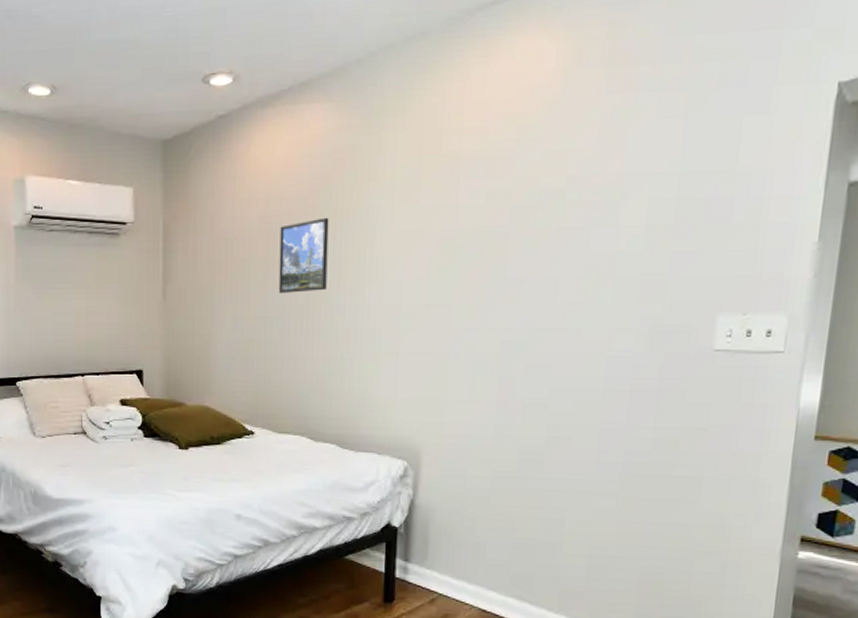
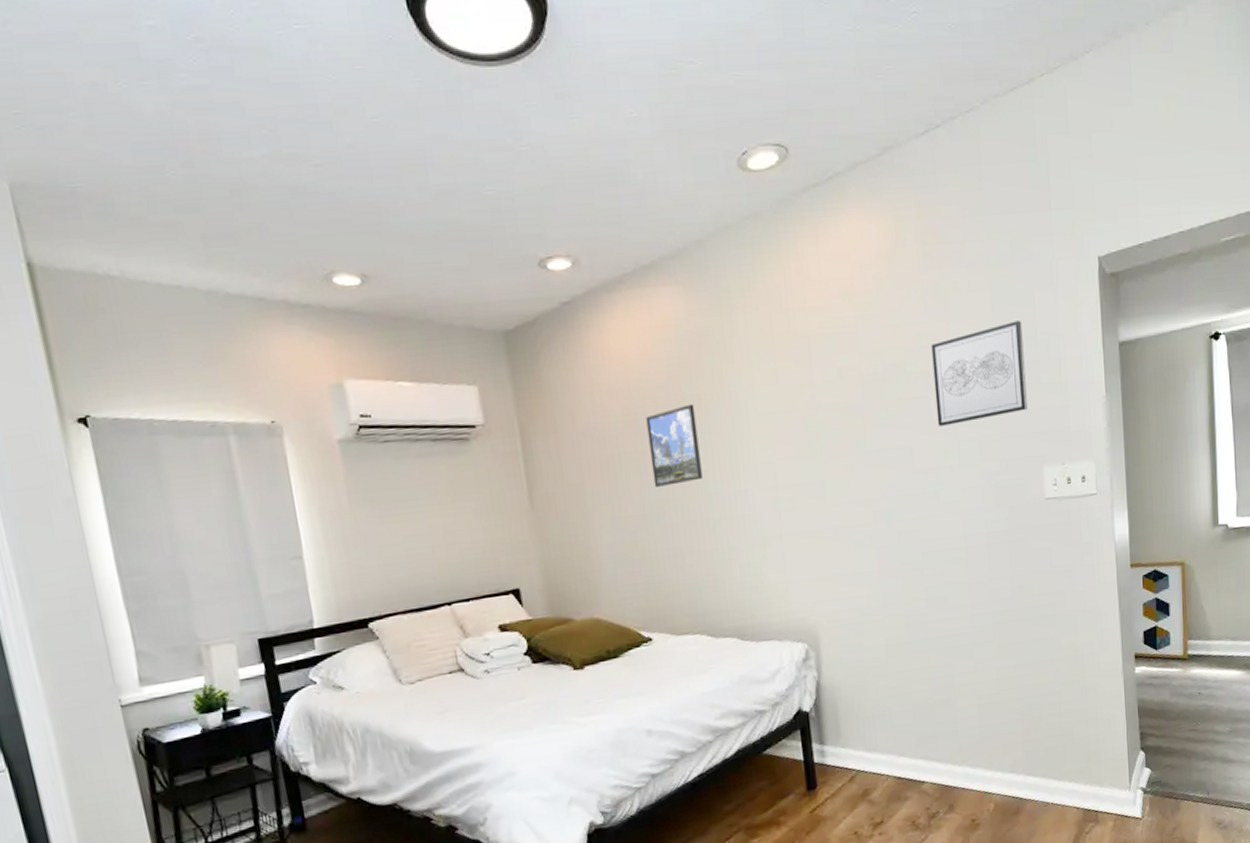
wall art: none [593,152,719,260] -> present [931,321,1027,426]

